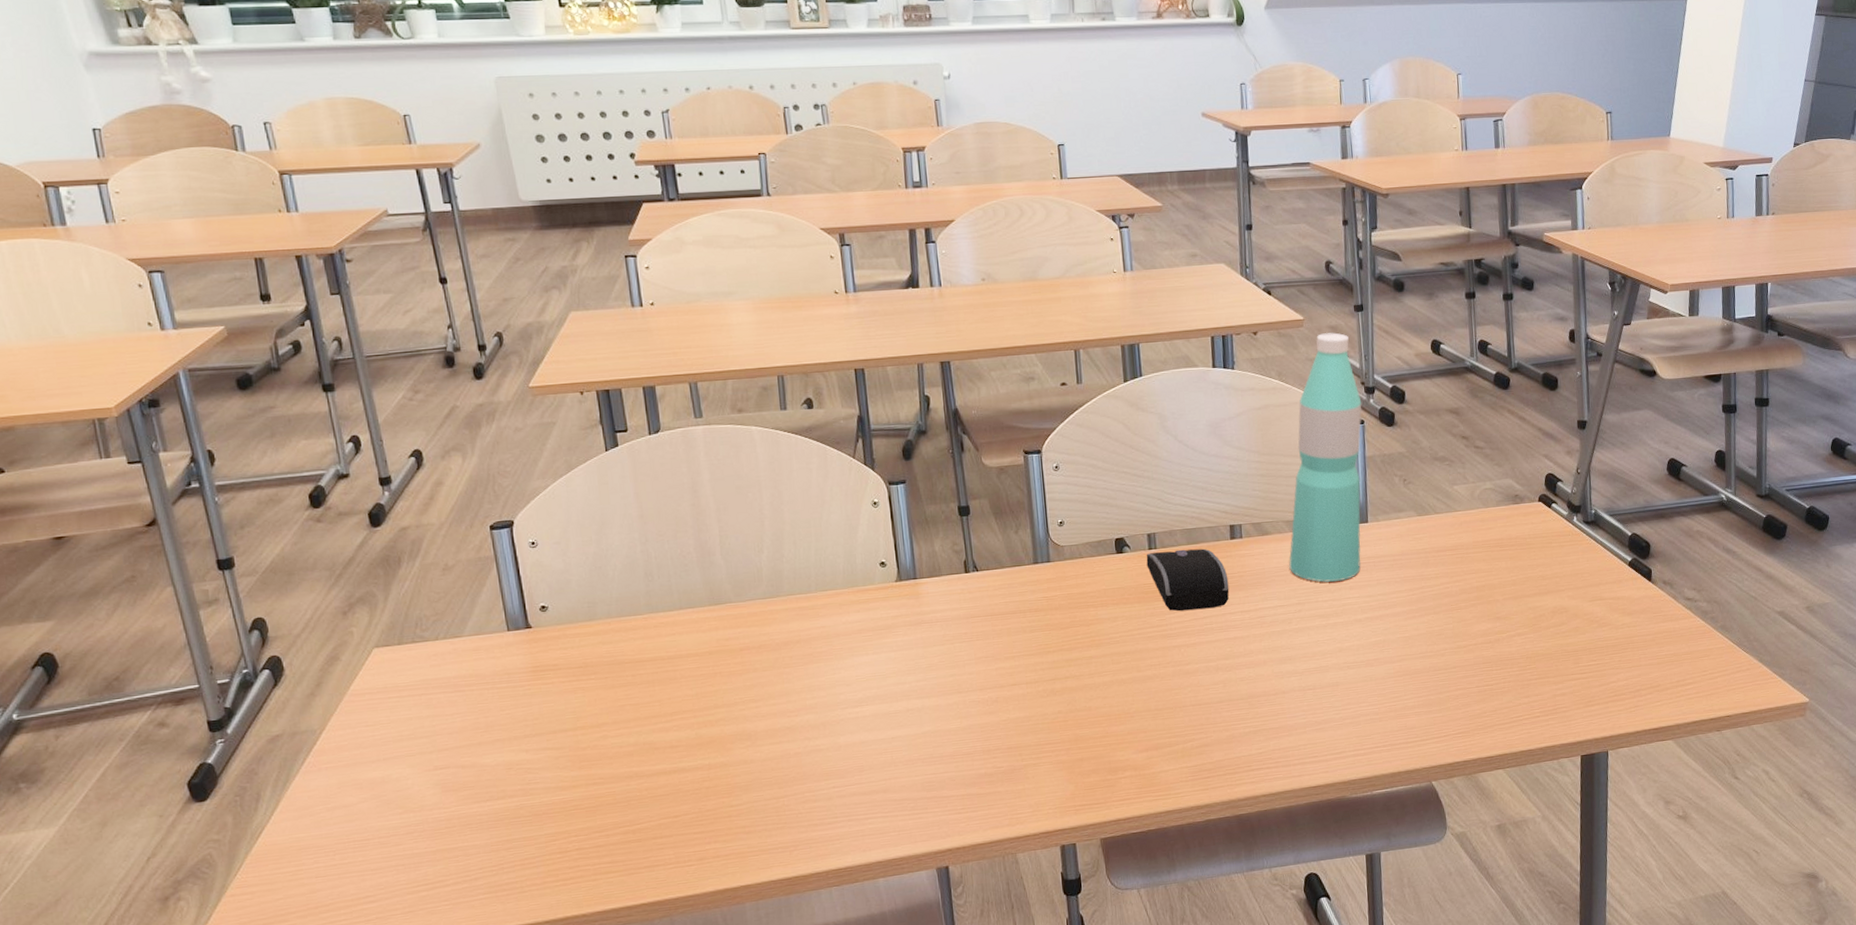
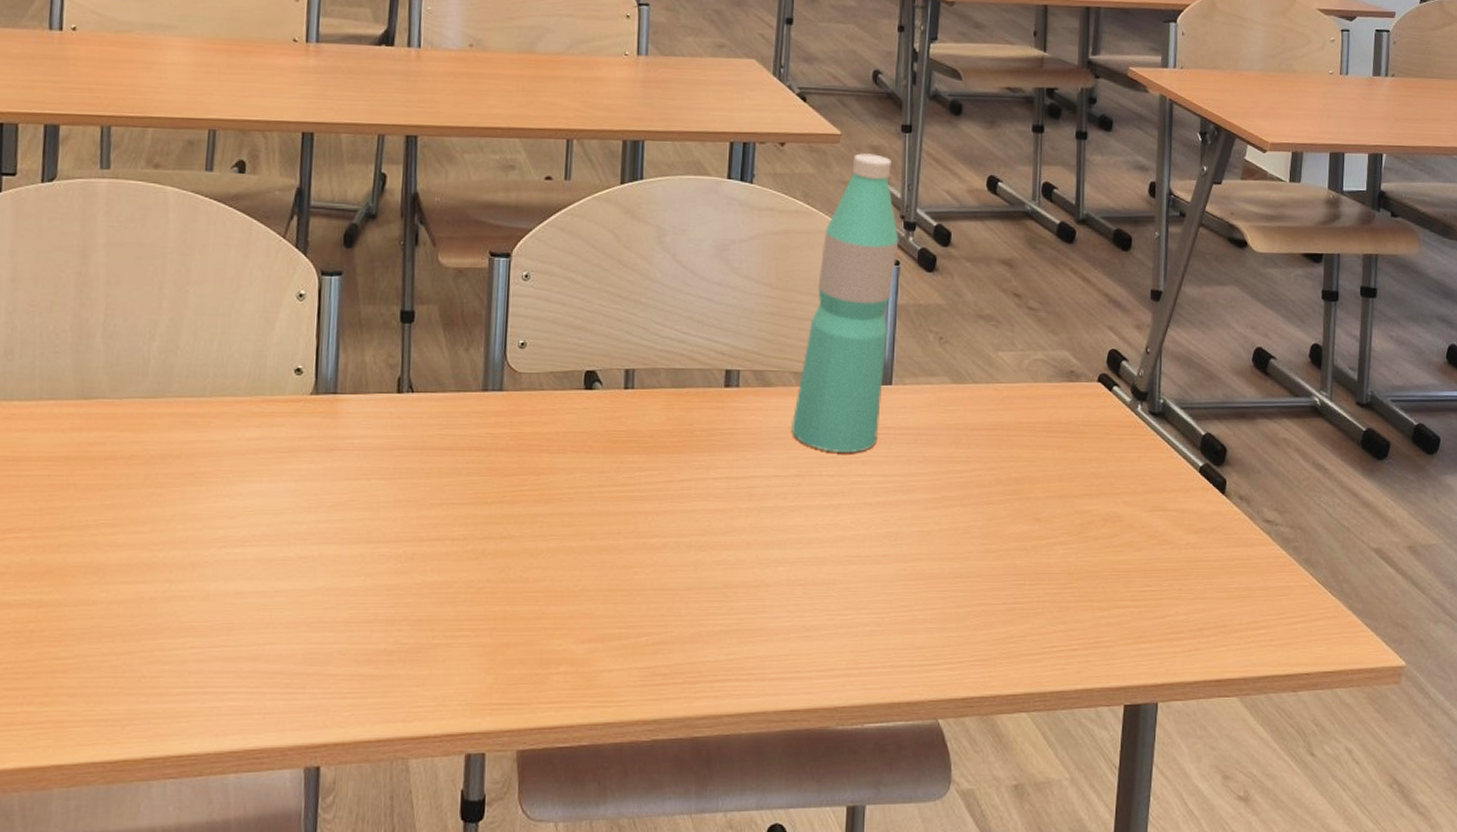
computer mouse: present [1146,548,1230,612] -> none [619,392,716,470]

